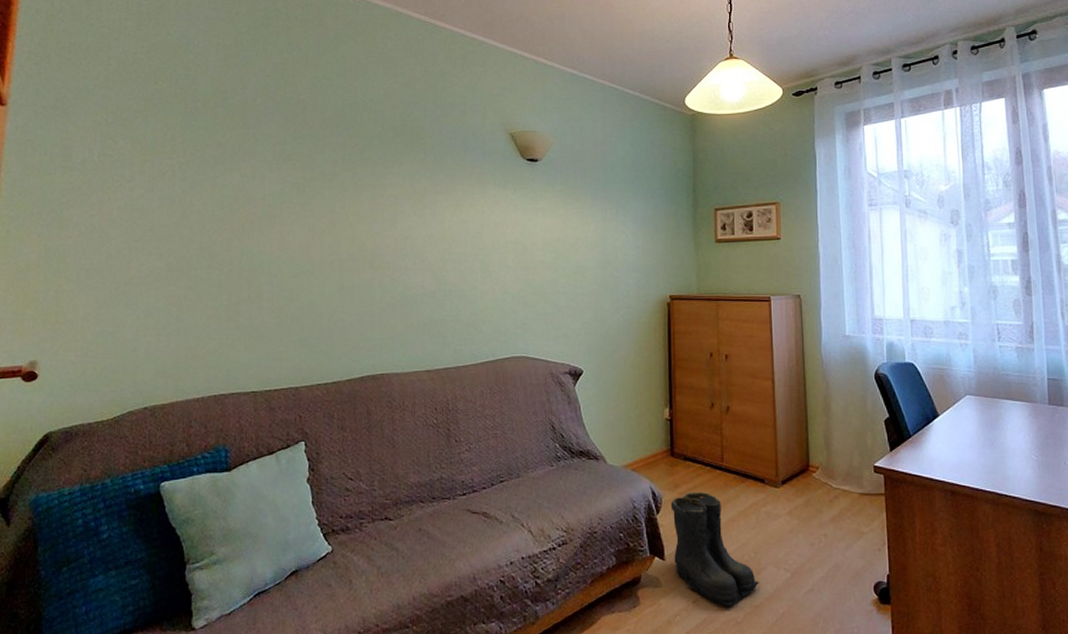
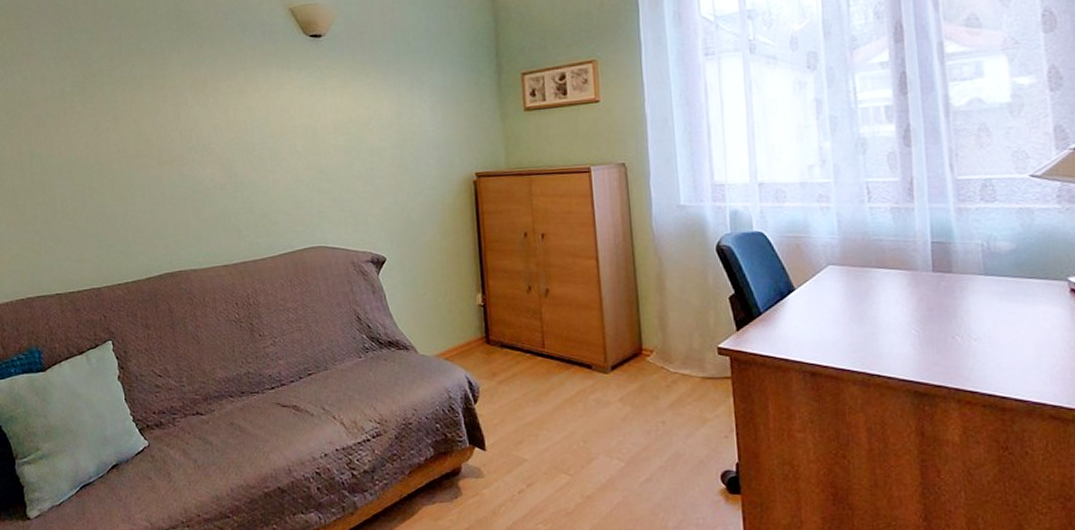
boots: present [670,491,759,606] -> none [488,379,590,496]

